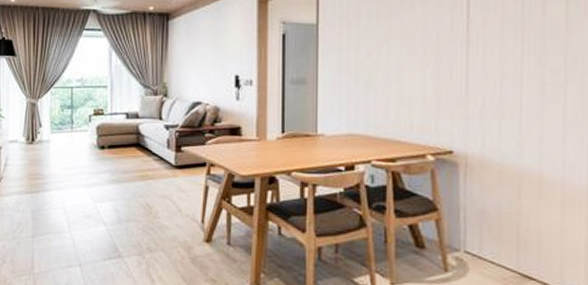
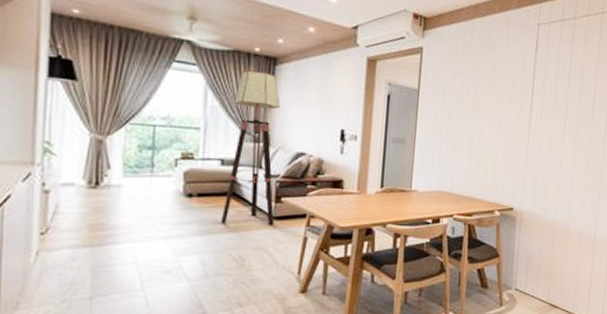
floor lamp: none [128,28,176,174] -> present [220,70,281,225]

